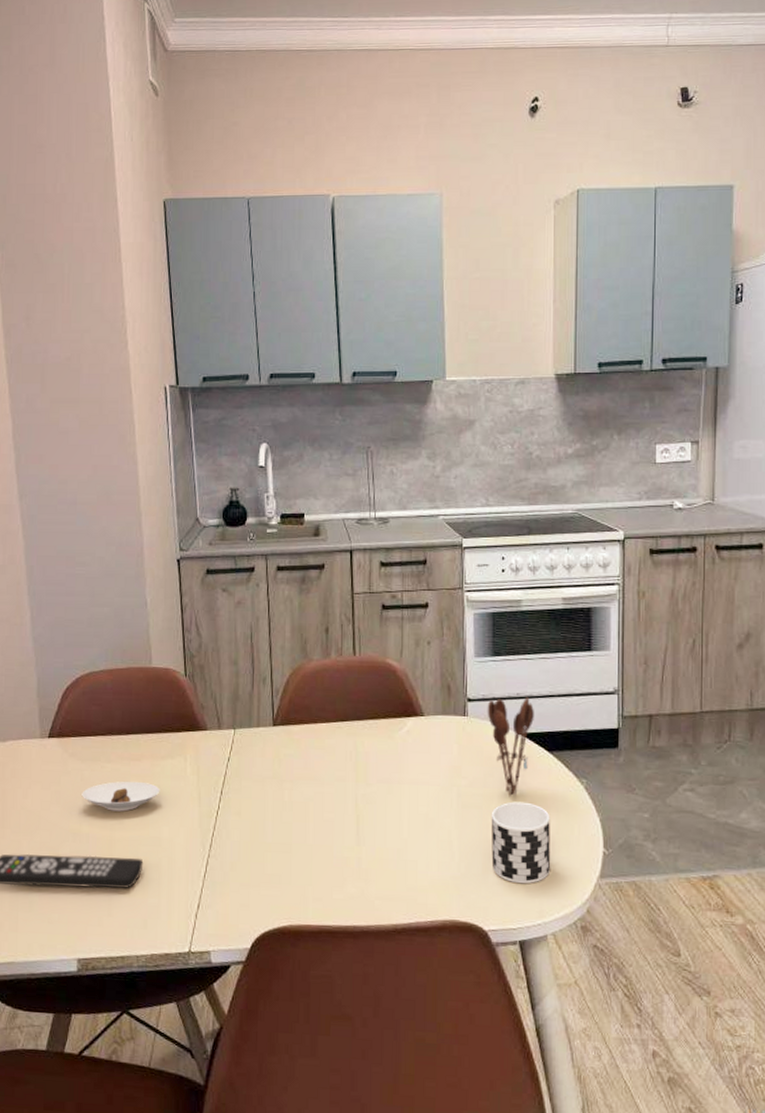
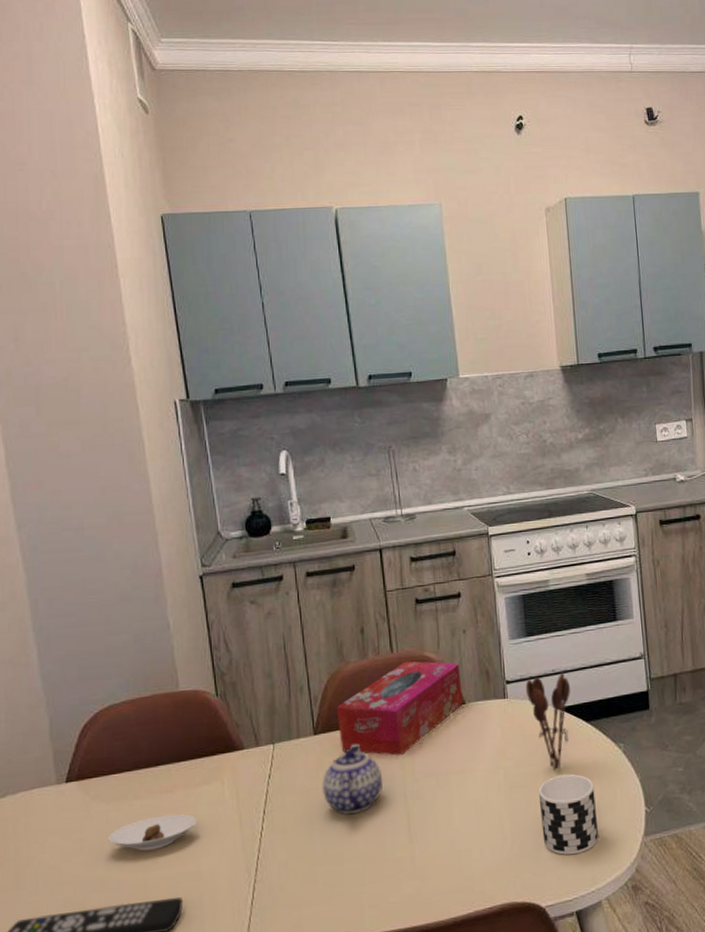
teapot: none [278,740,336,808] -> present [322,744,383,815]
tissue box: none [296,666,422,758] -> present [336,661,463,756]

